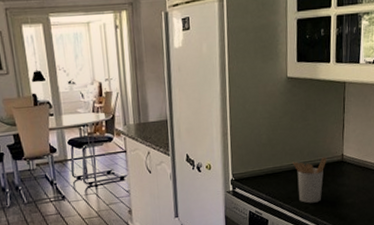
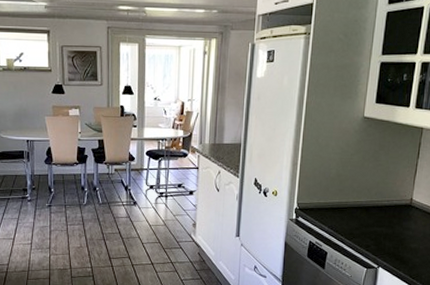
utensil holder: present [293,157,327,203] -> none [359,199,395,243]

